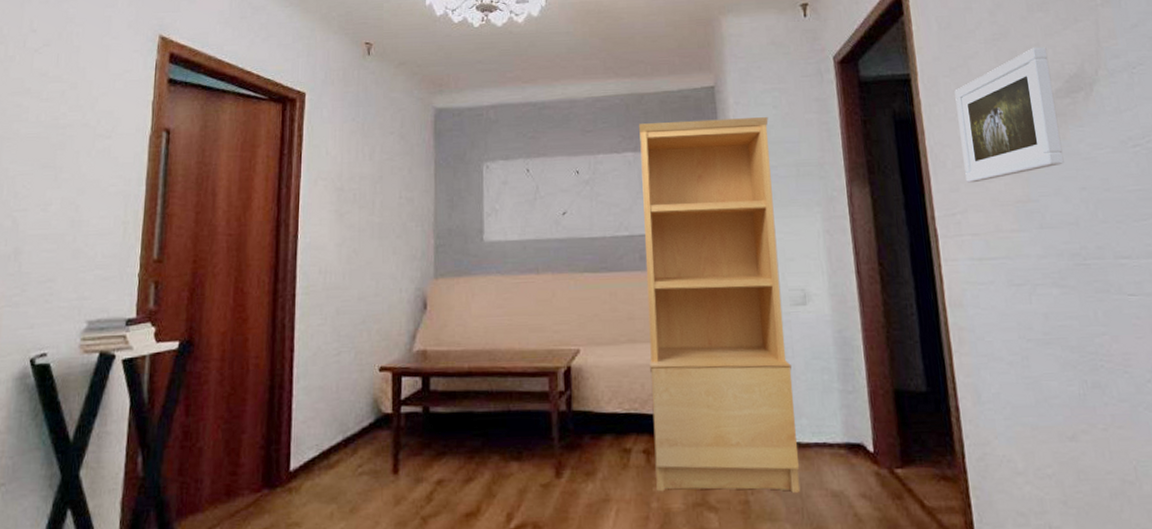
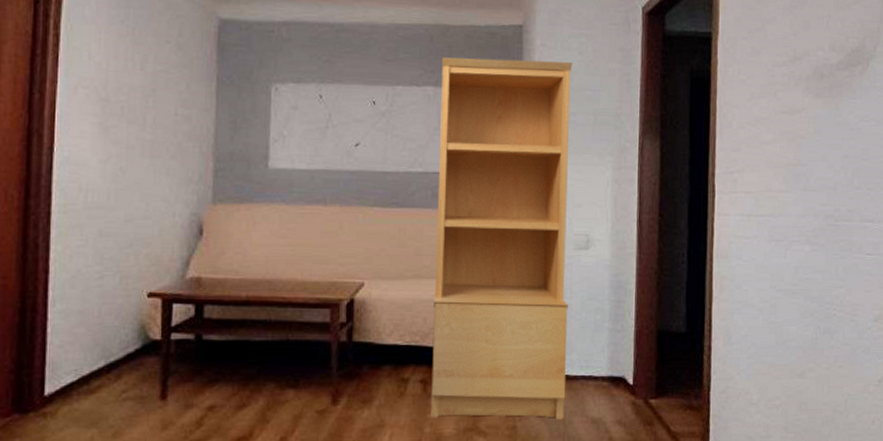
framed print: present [954,47,1064,183] -> none [747,18,836,144]

